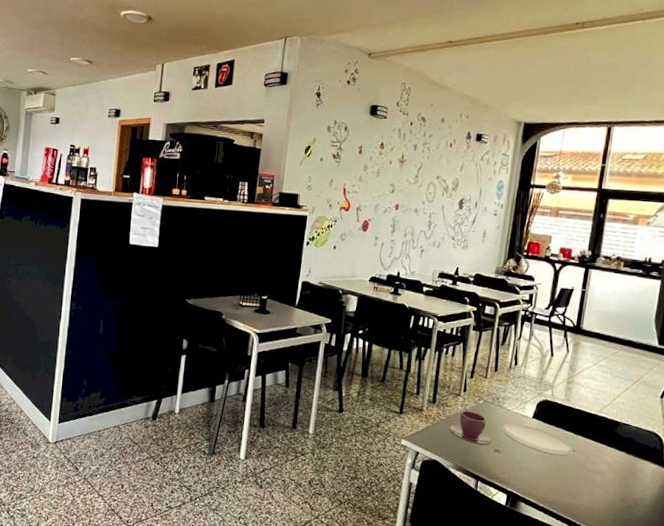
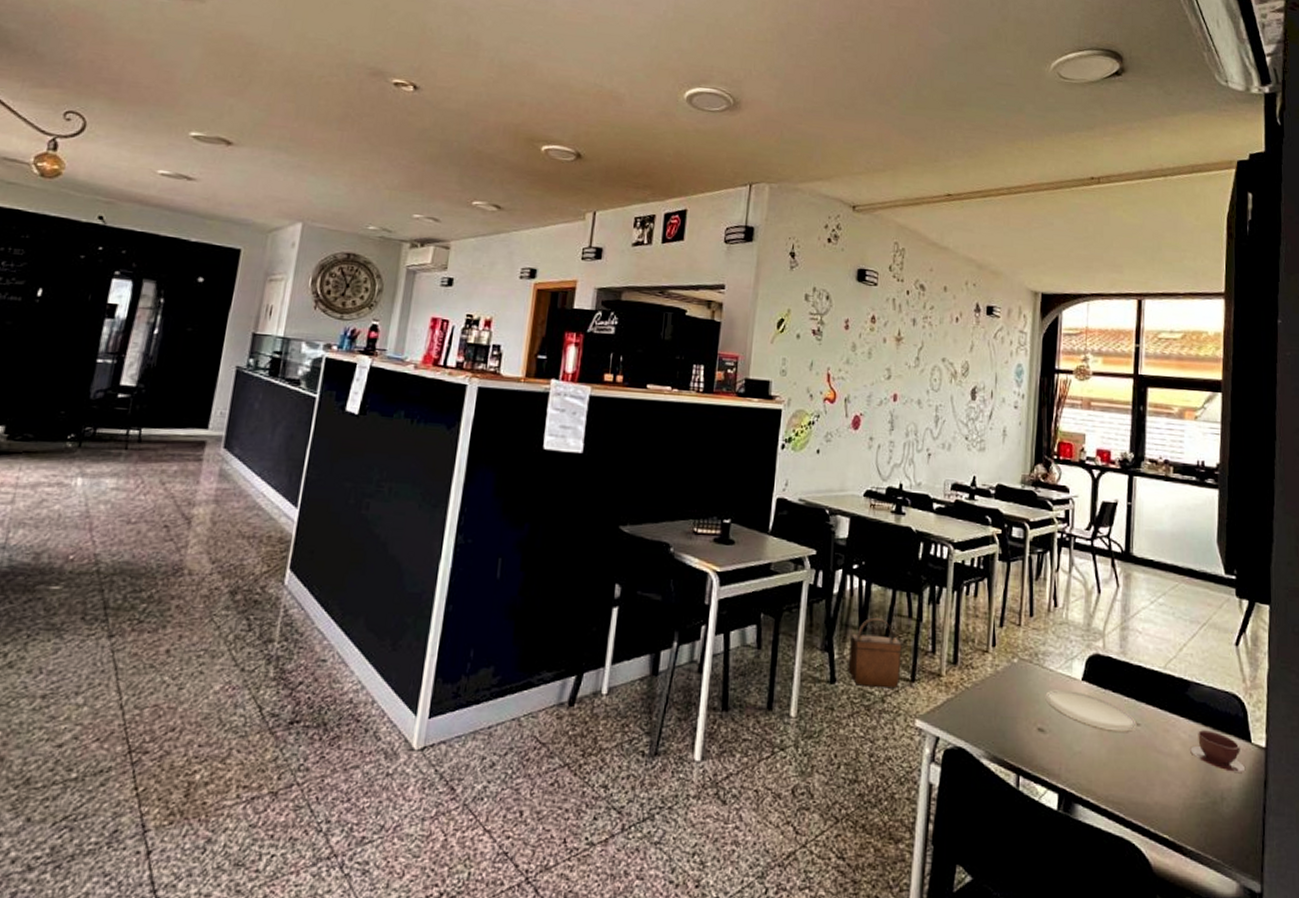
handbag: none [352,368,395,418] -> present [848,617,903,689]
teacup: present [449,410,493,446] -> none [977,674,1034,723]
teacup: none [614,457,658,488] -> present [1190,730,1246,772]

